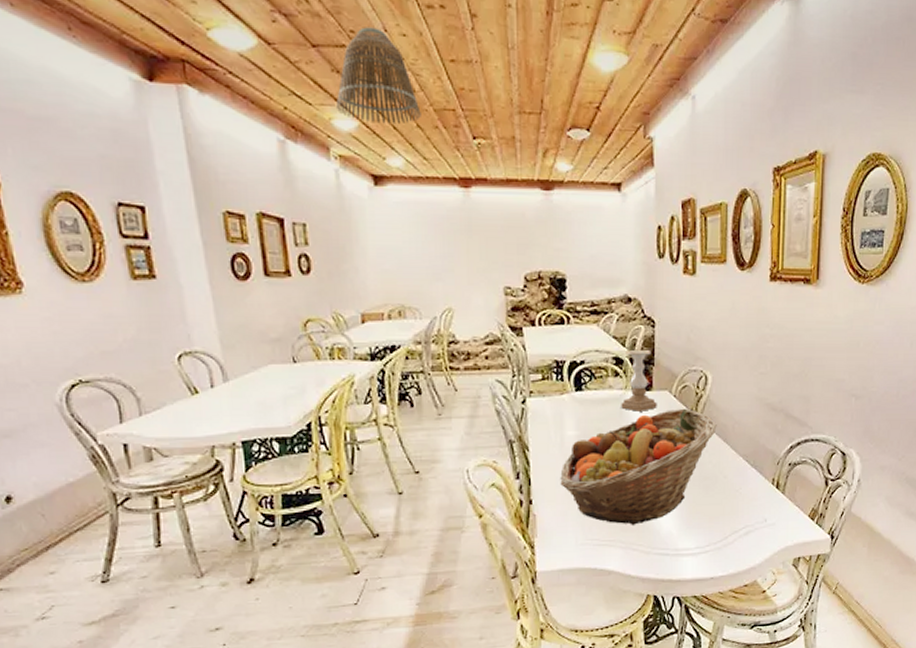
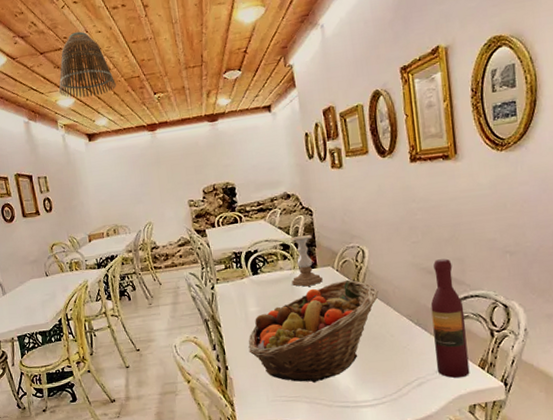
wine bottle: none [766,396,803,527] -> present [430,258,470,378]

